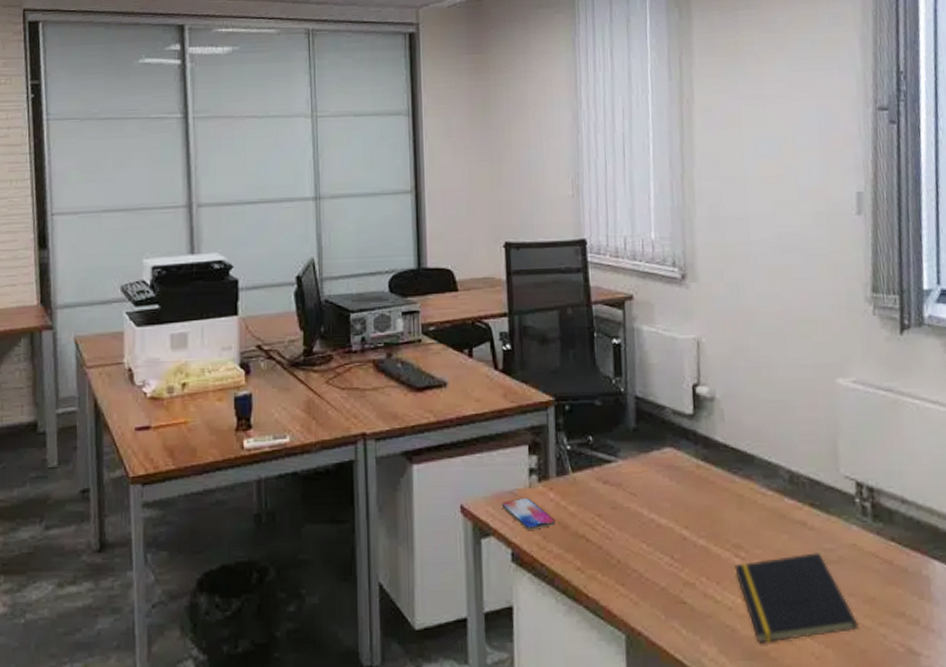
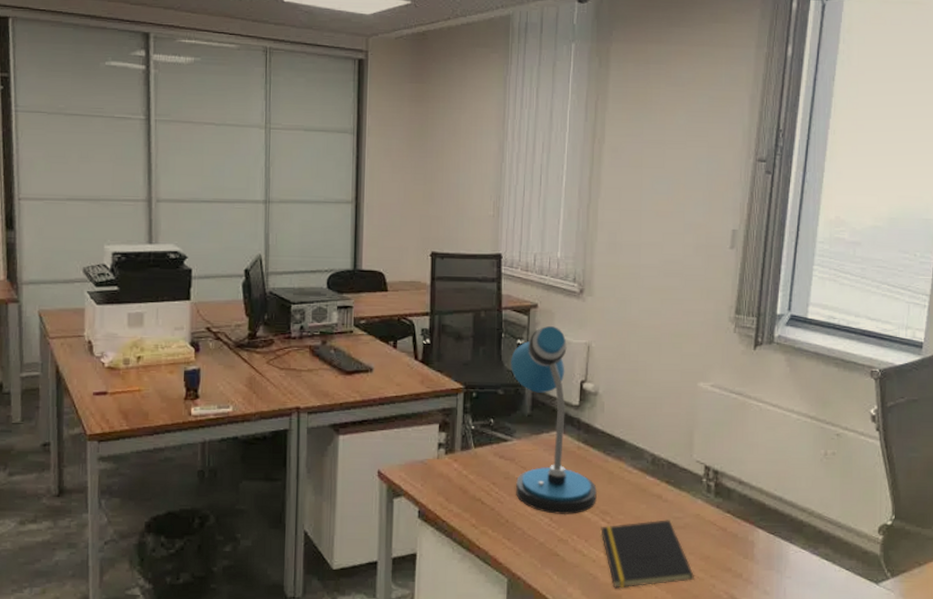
smartphone: present [501,497,556,530] -> none [413,466,458,493]
desk lamp: none [607,321,726,552] -> present [511,326,597,515]

